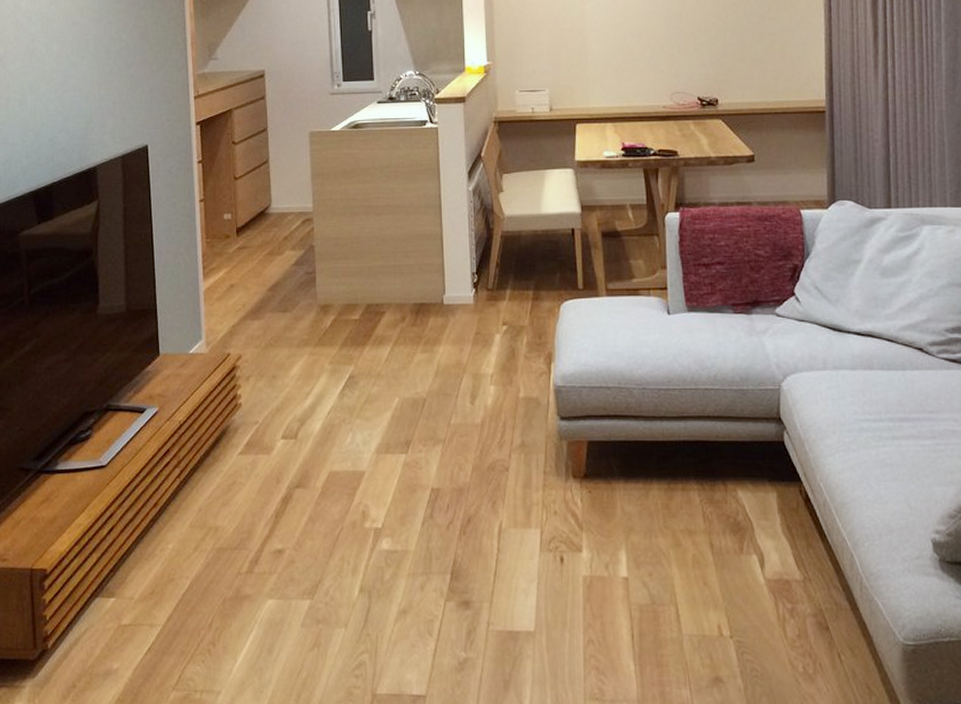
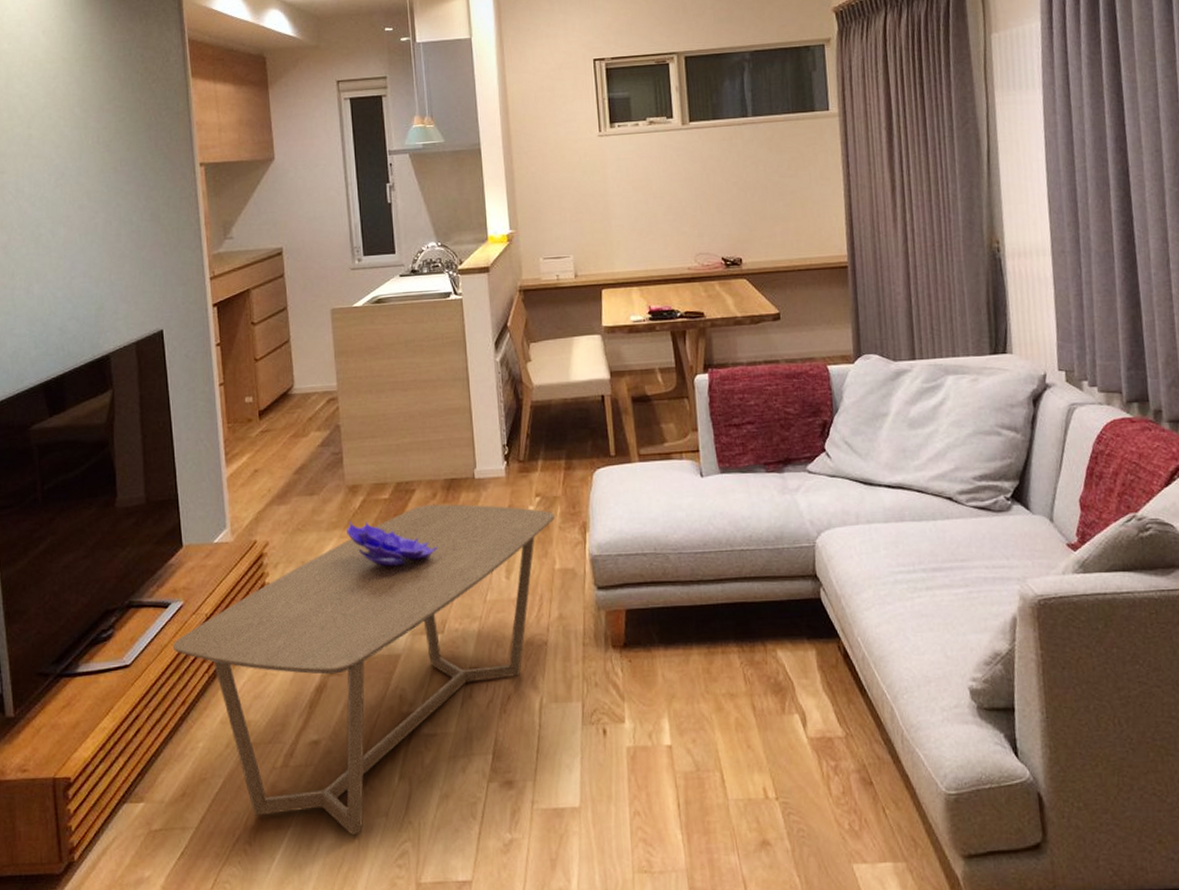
coffee table: none [147,328,521,643] -> present [172,504,555,835]
decorative bowl: none [317,339,405,386] -> present [347,521,438,567]

